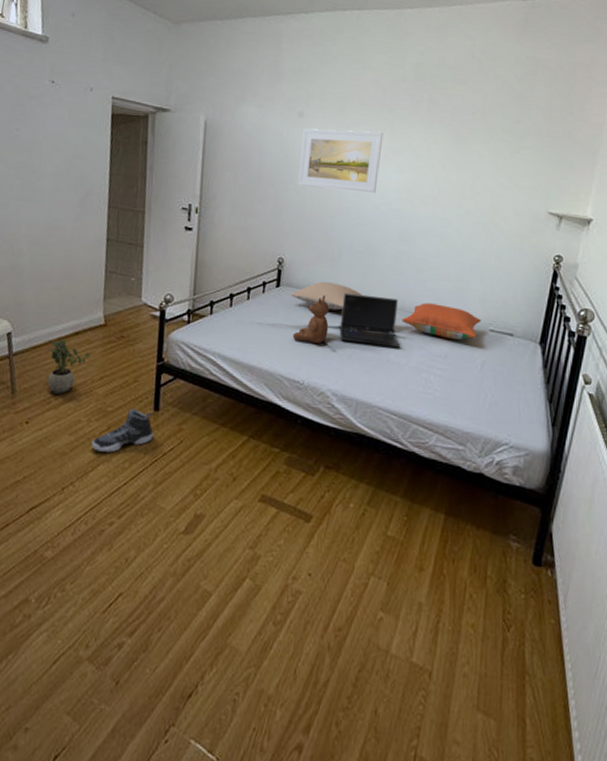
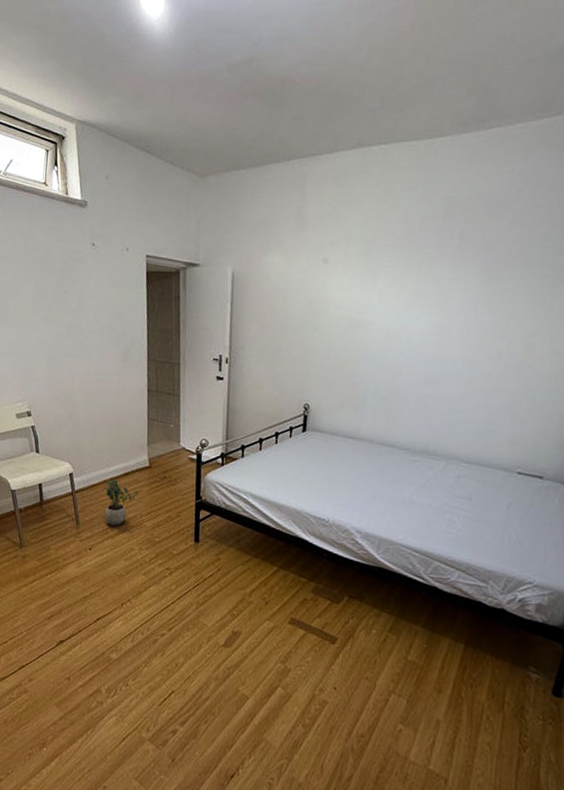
sneaker: present [91,408,154,453] -> none [143,539,195,576]
pillow: present [291,281,362,311] -> none [317,426,386,454]
teddy bear: present [292,295,329,343] -> none [318,439,354,485]
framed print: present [298,128,384,193] -> none [323,273,411,338]
laptop computer: present [339,292,400,348] -> none [363,436,423,489]
pillow: present [401,302,481,340] -> none [425,445,509,483]

